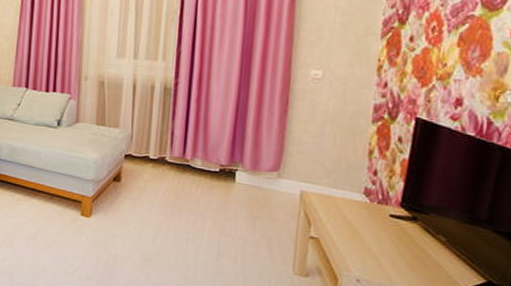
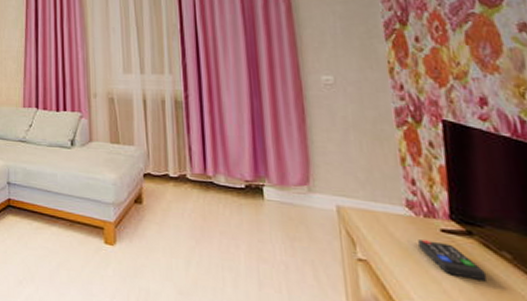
remote control: none [367,222,421,259] -> present [418,239,488,282]

